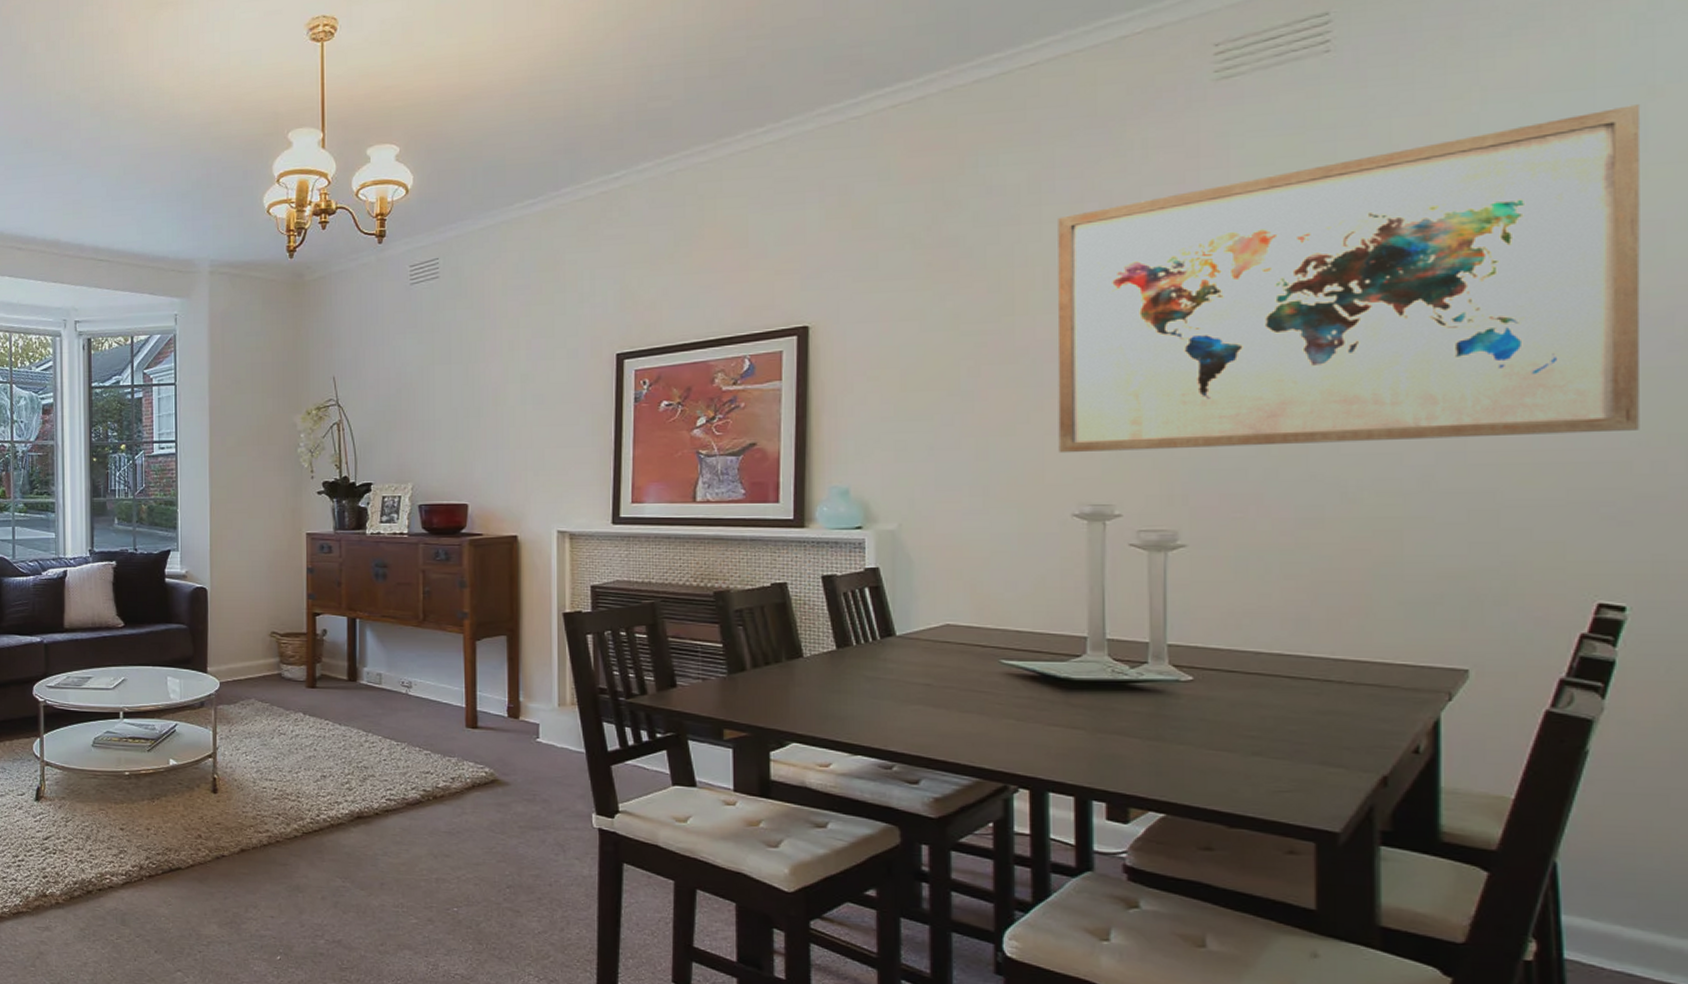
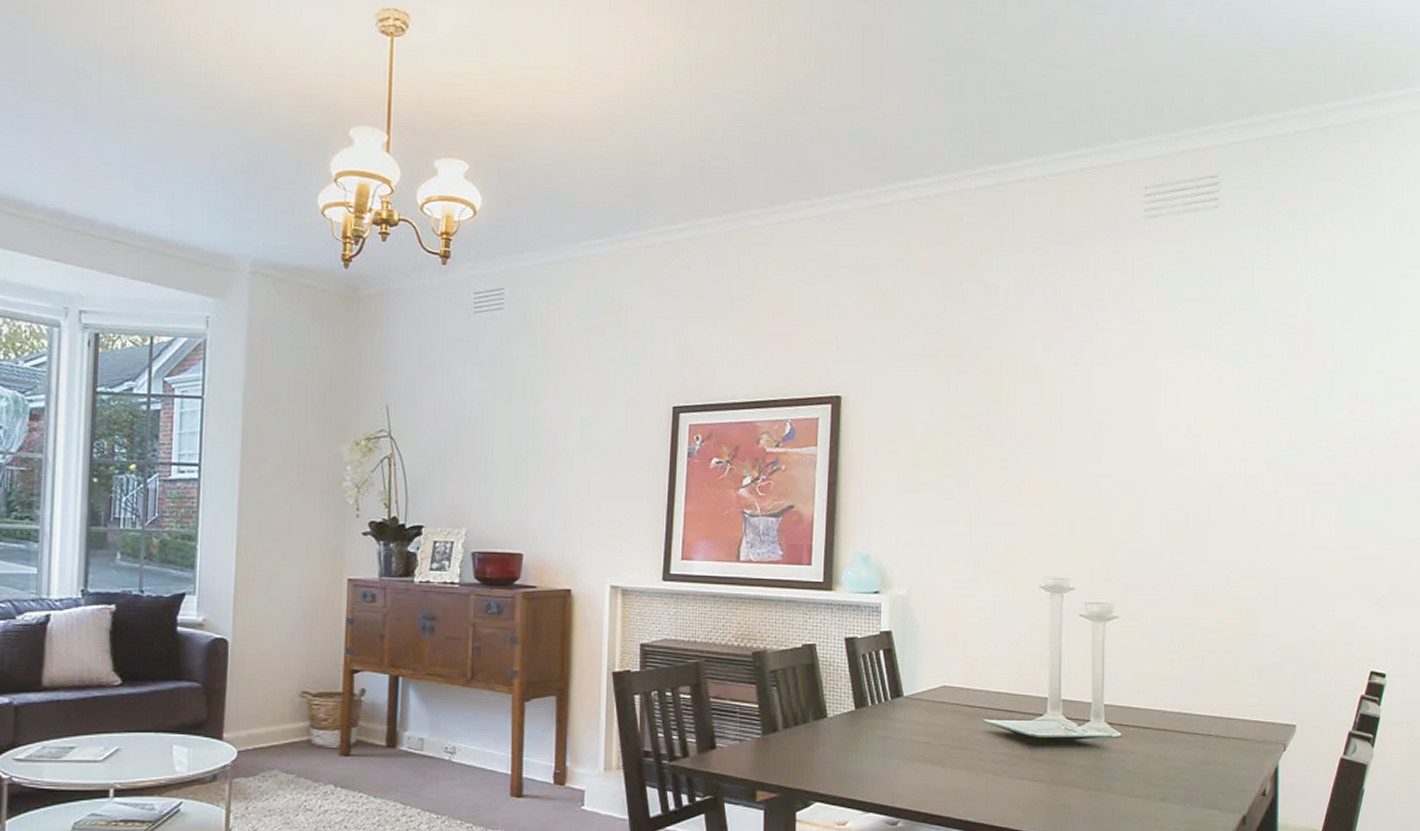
wall art: present [1057,104,1641,454] -> none [1031,282,1397,535]

